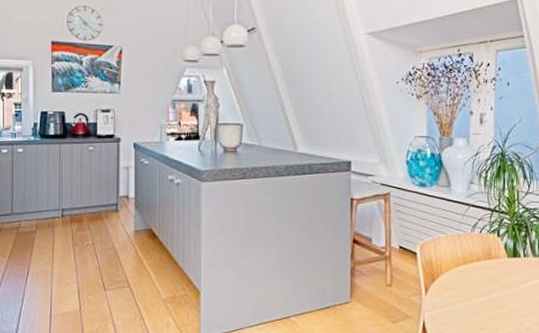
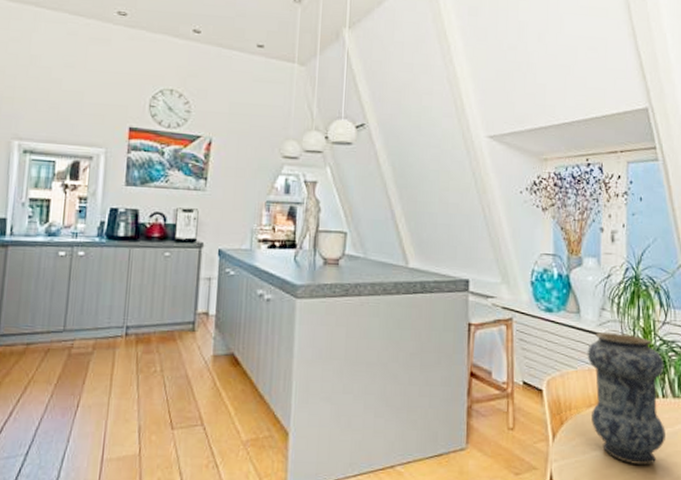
vase: none [456,202,526,314] -> present [587,331,665,466]

